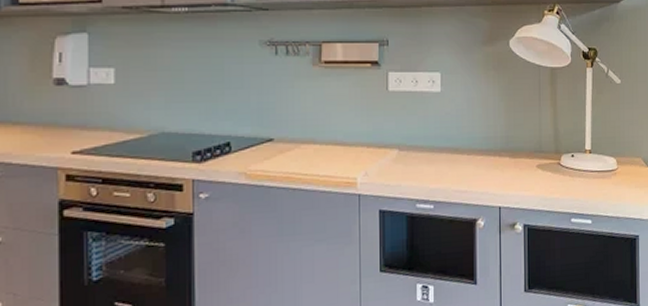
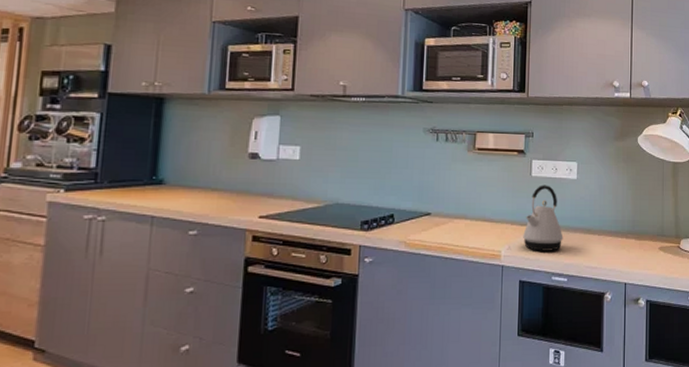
kettle: none [381,100,428,176] -> present [523,185,563,251]

